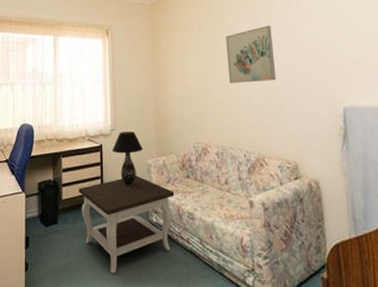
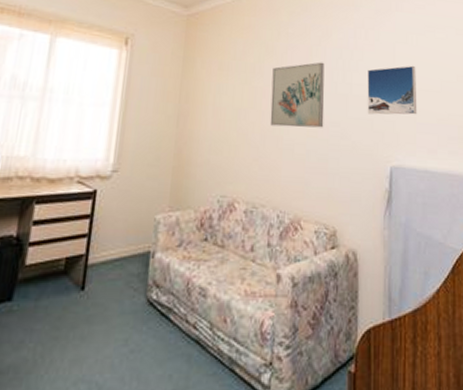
side table: present [78,176,175,274] -> none [50,235,186,374]
table lamp: present [112,132,144,186] -> none [109,174,153,249]
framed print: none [312,15,366,64] -> present [367,65,417,115]

